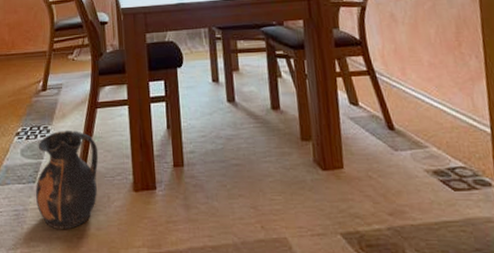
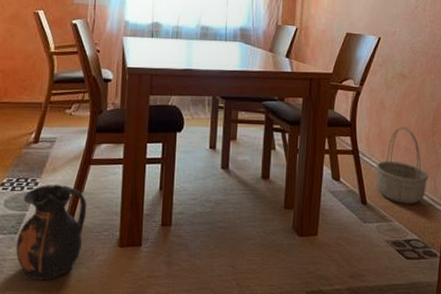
basket: none [397,39,464,126] -> present [375,126,429,204]

